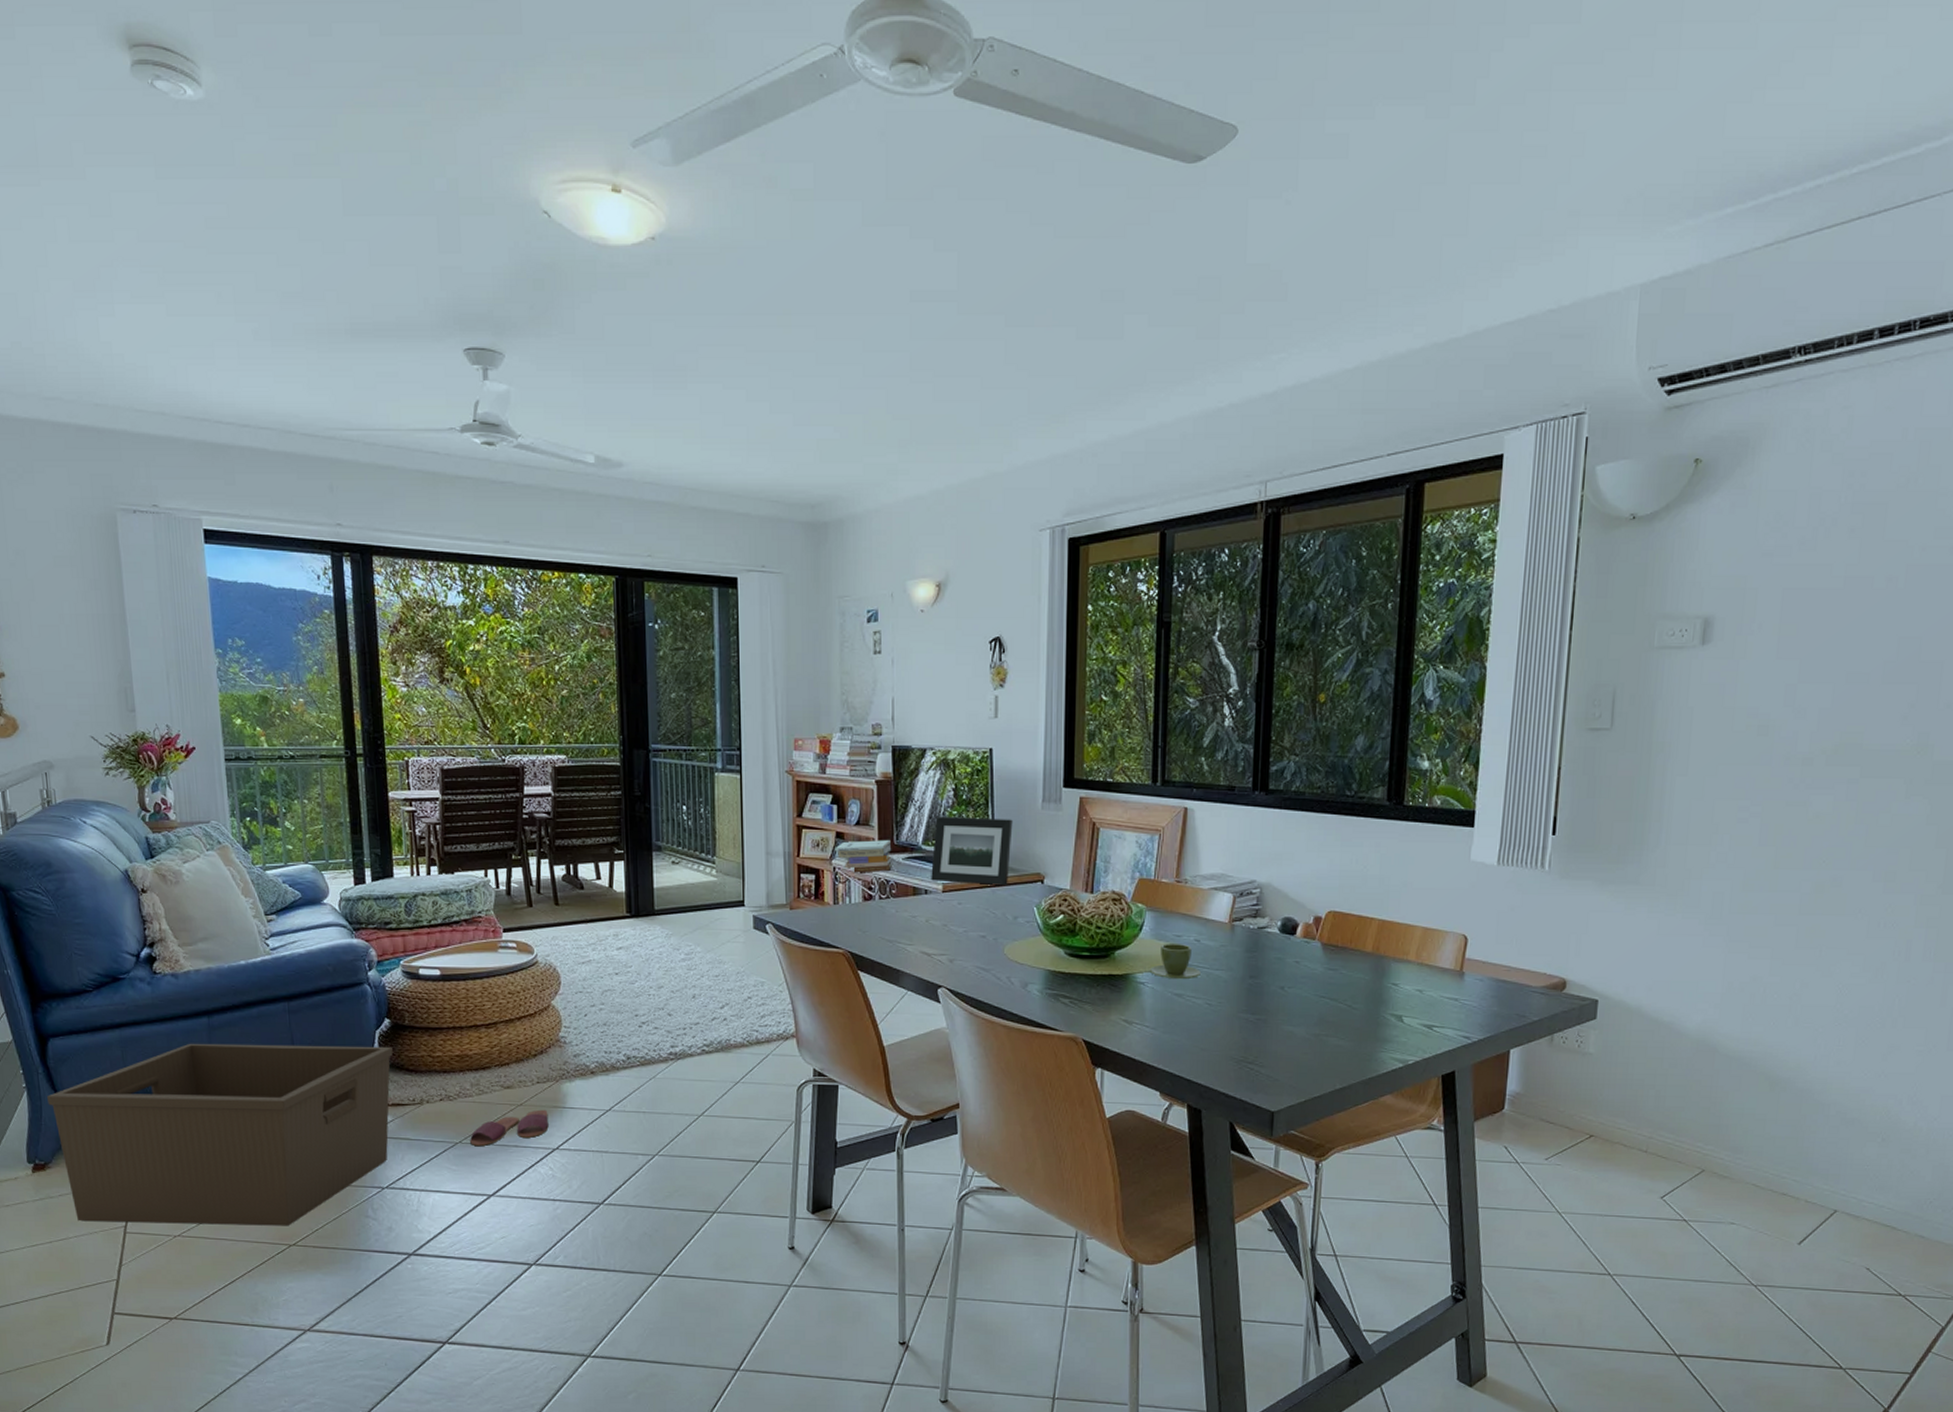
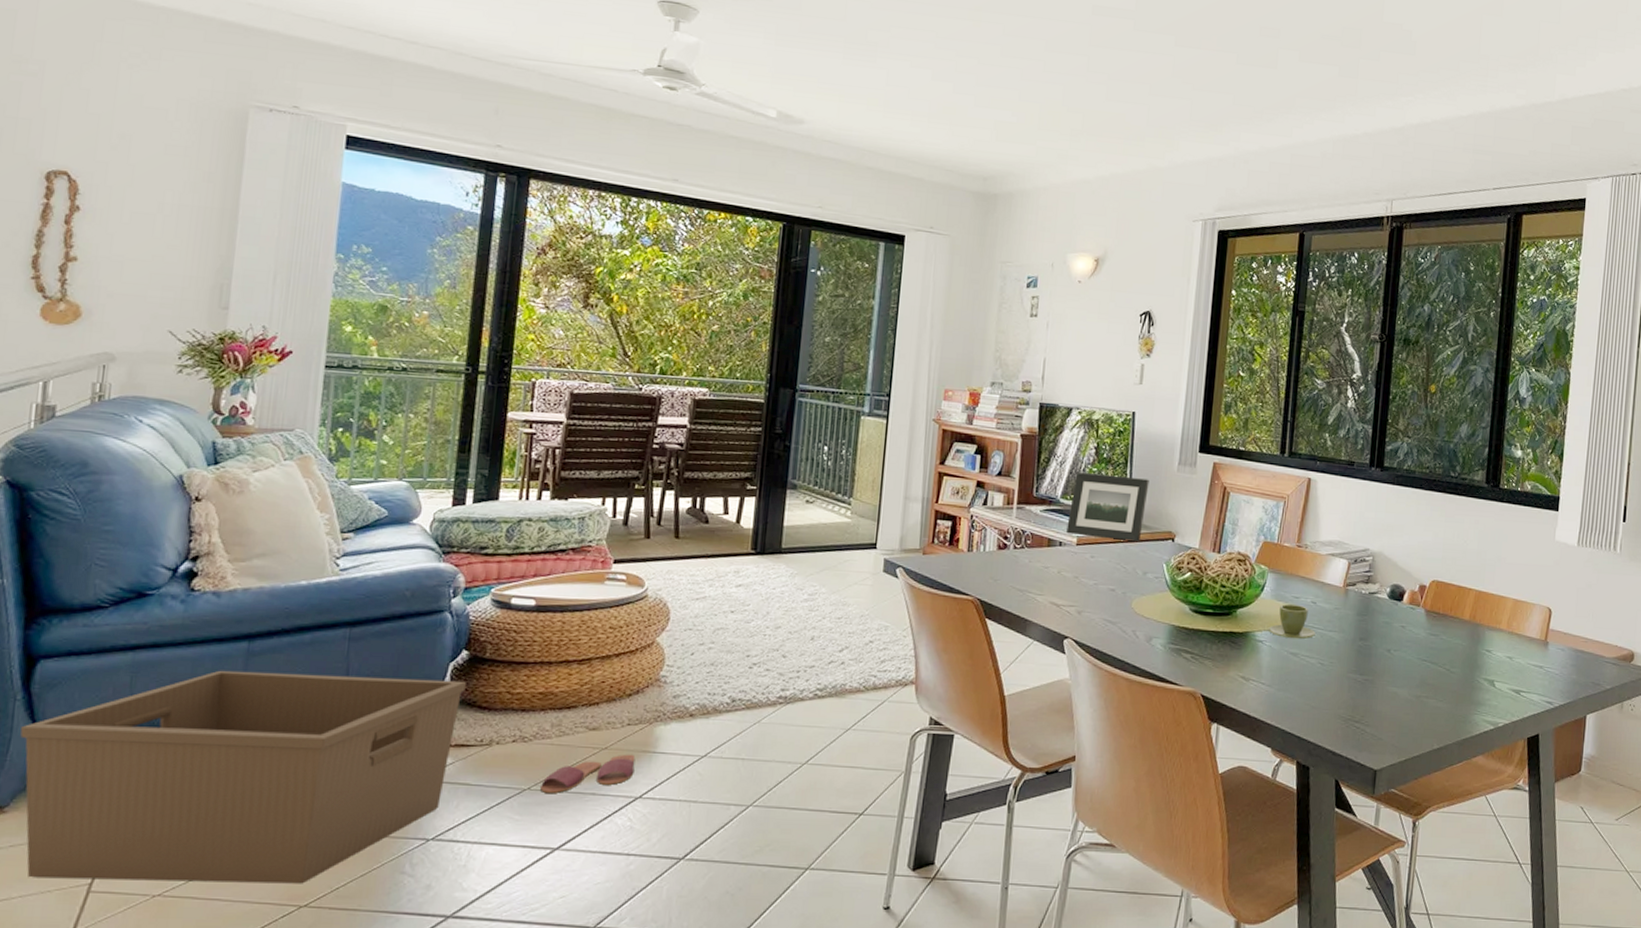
books: present [835,840,892,873] -> none [974,490,1031,523]

